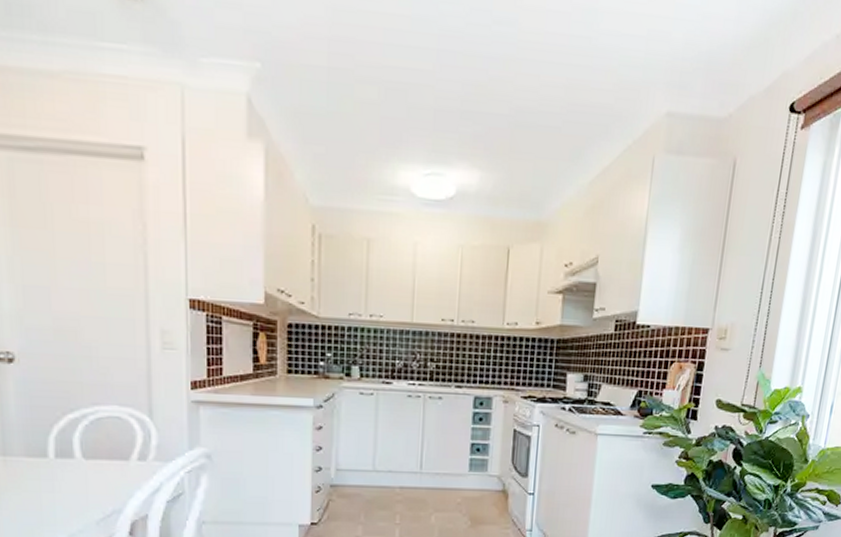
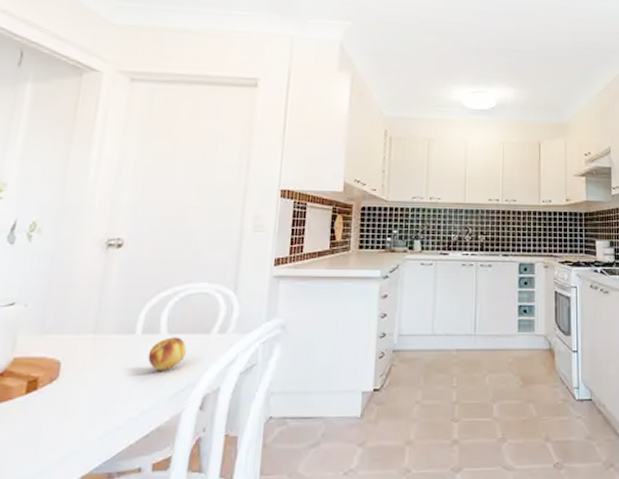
fruit: none [66,462,106,496] -> present [148,337,187,371]

